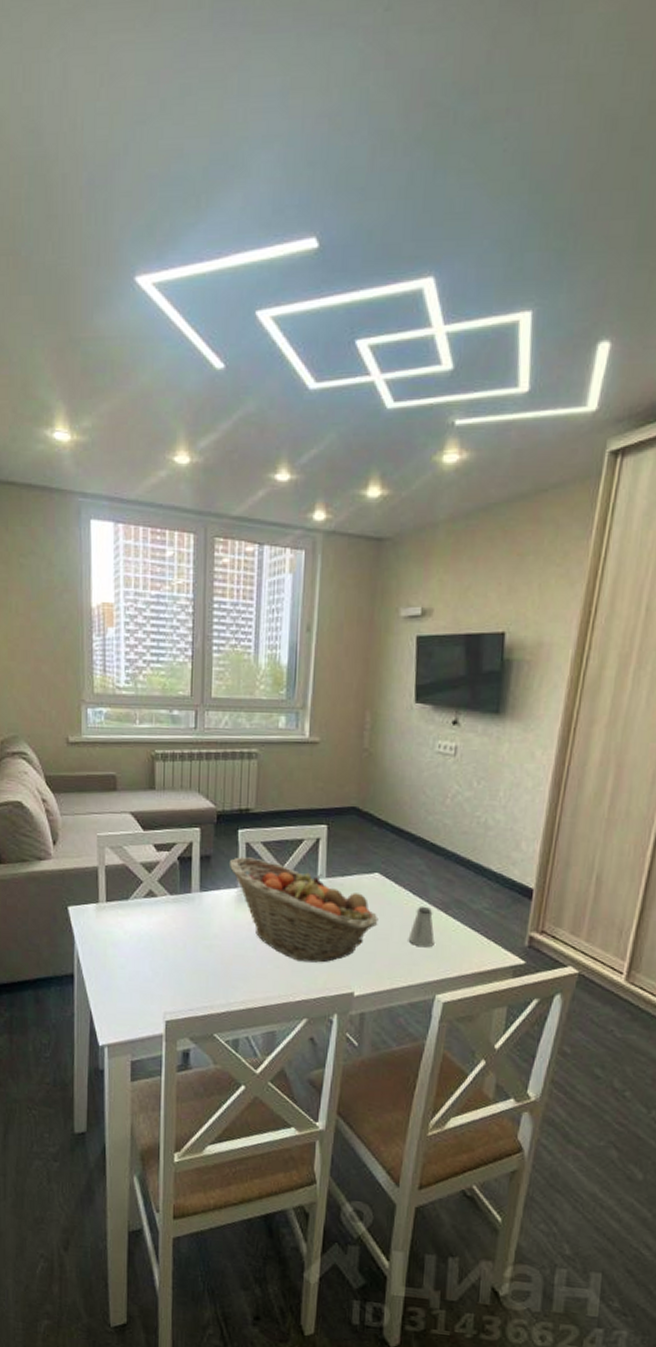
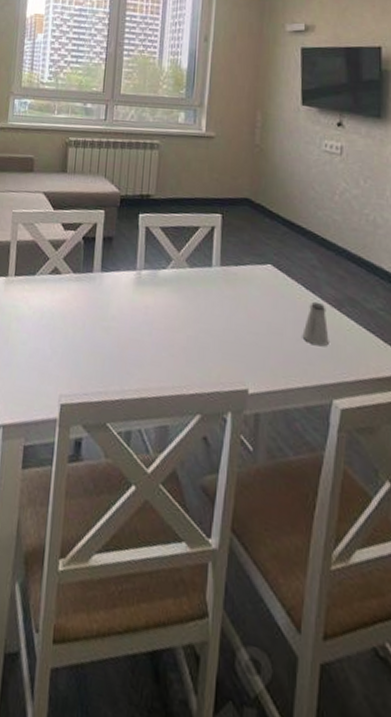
fruit basket: present [229,857,378,963] -> none [129,240,272,355]

